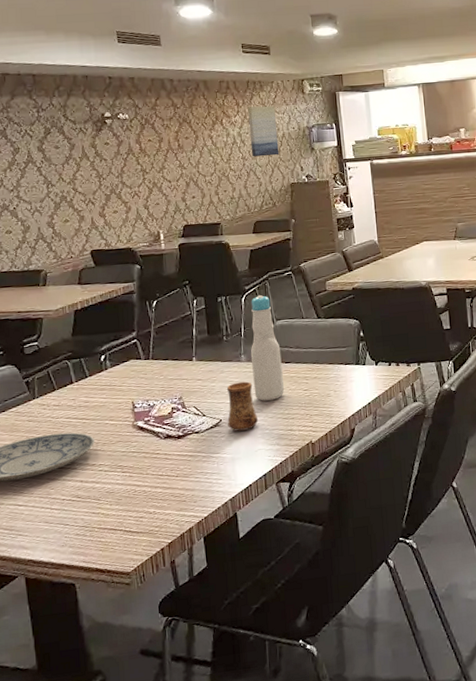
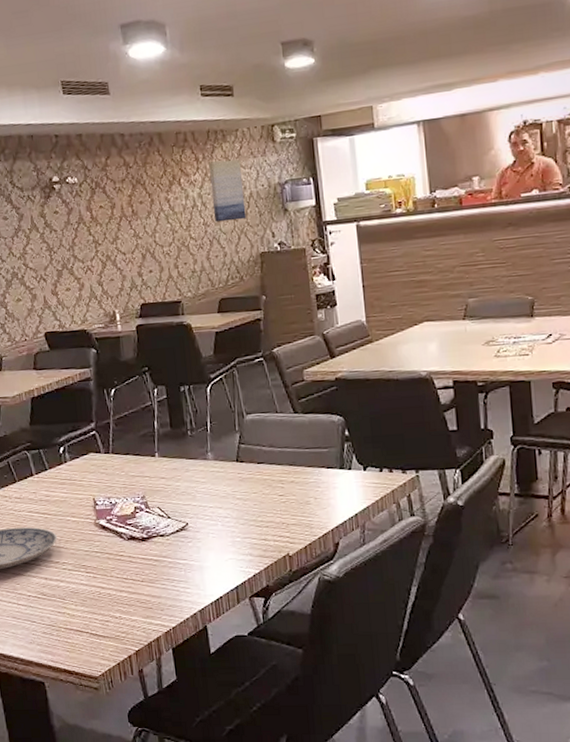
cup: present [226,381,259,431] -> none [192,482,229,537]
bottle: present [250,295,284,401] -> none [217,385,257,505]

